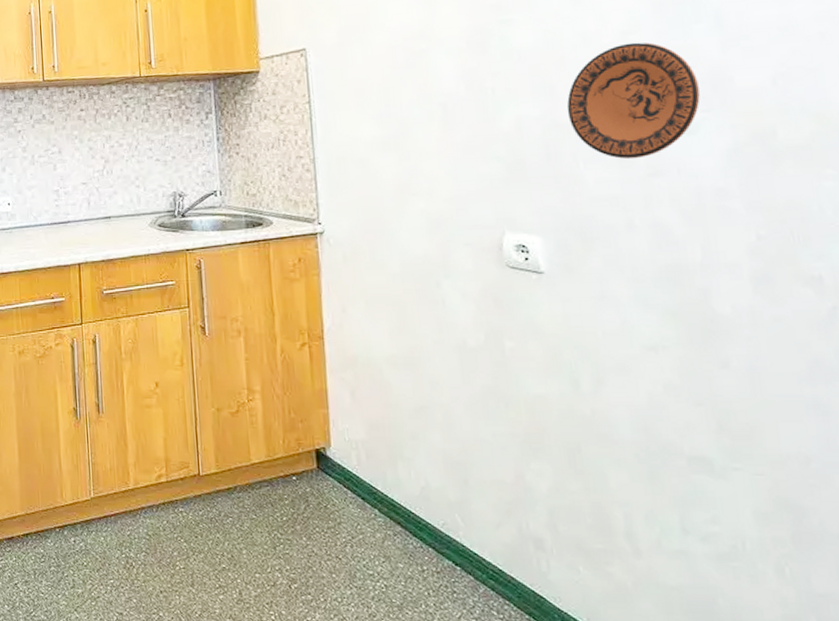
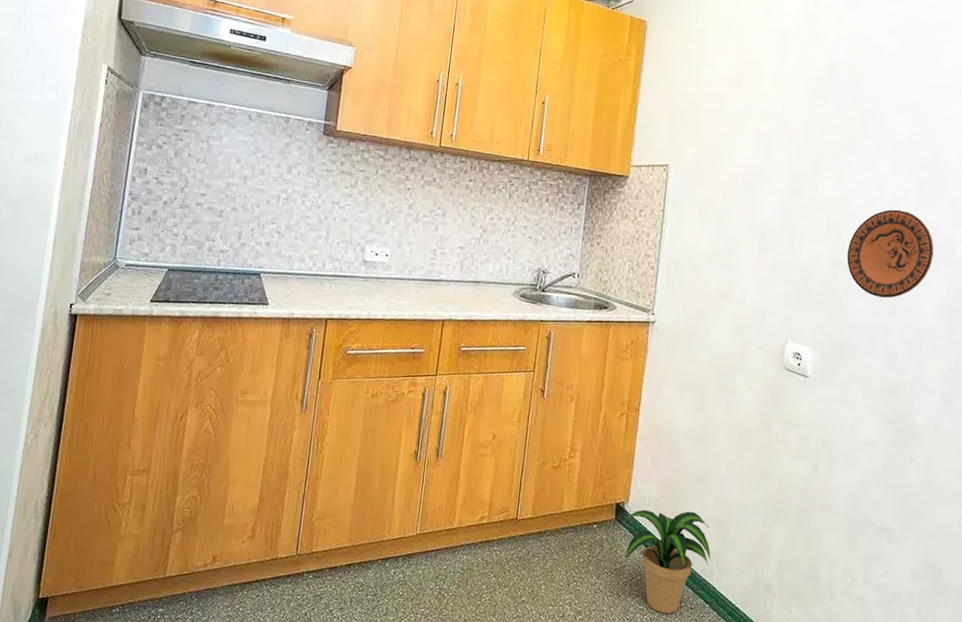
potted plant: none [327,453,451,580] -> present [621,509,711,614]

